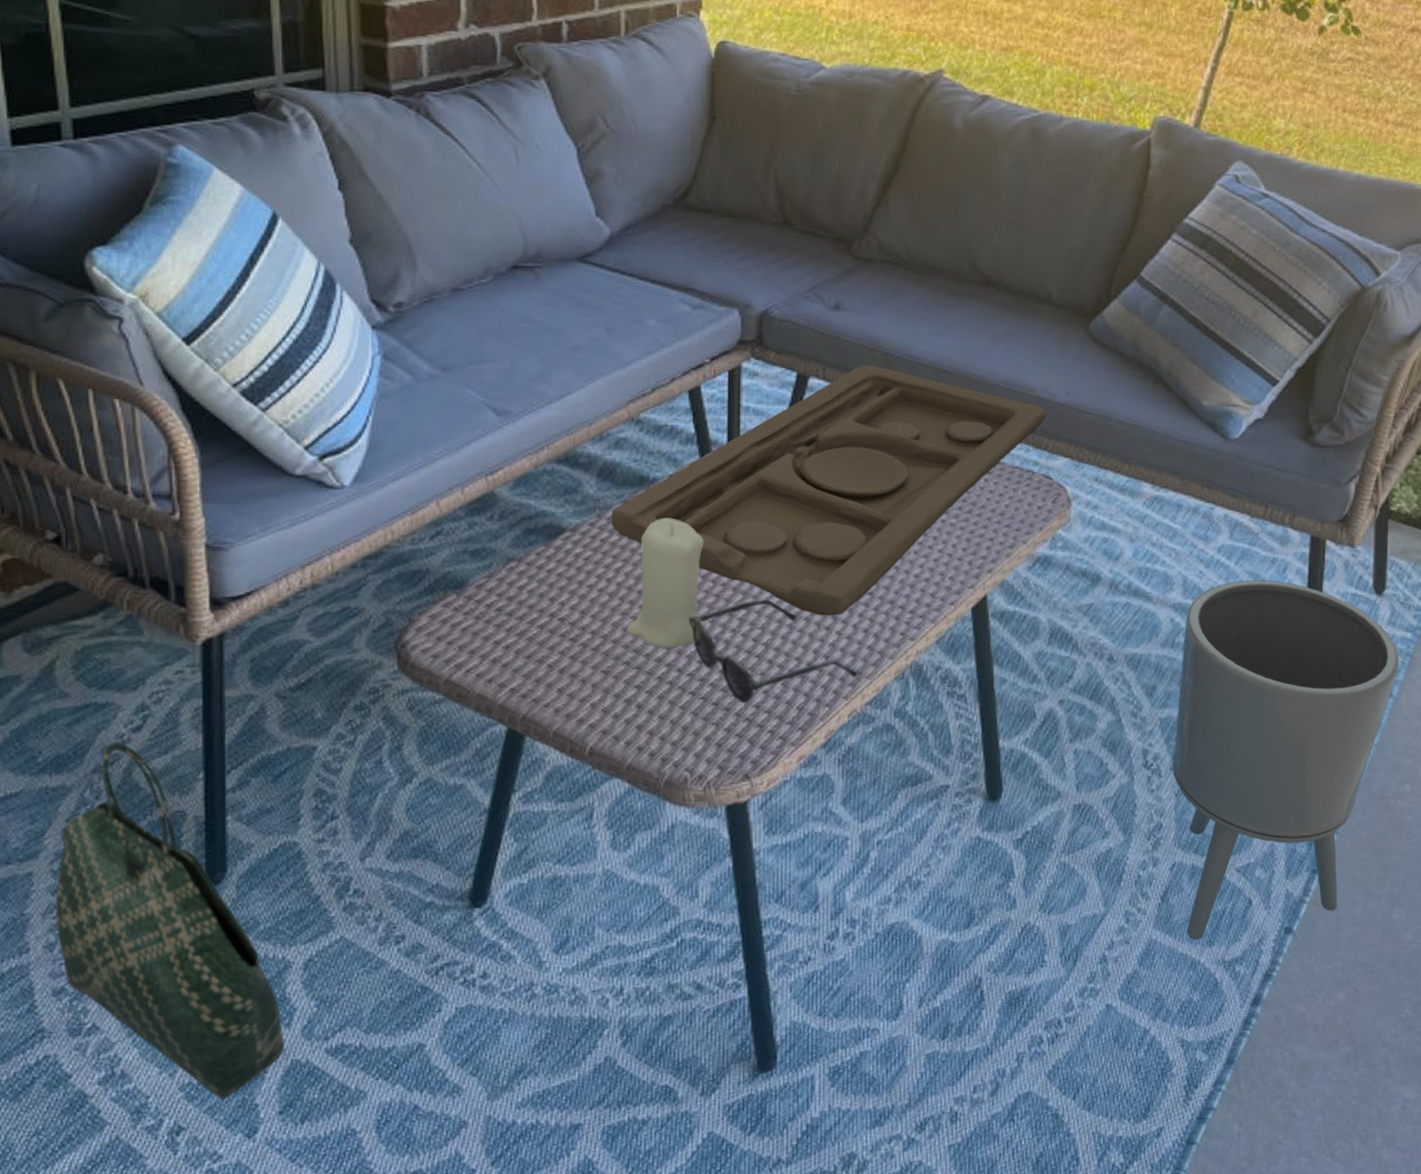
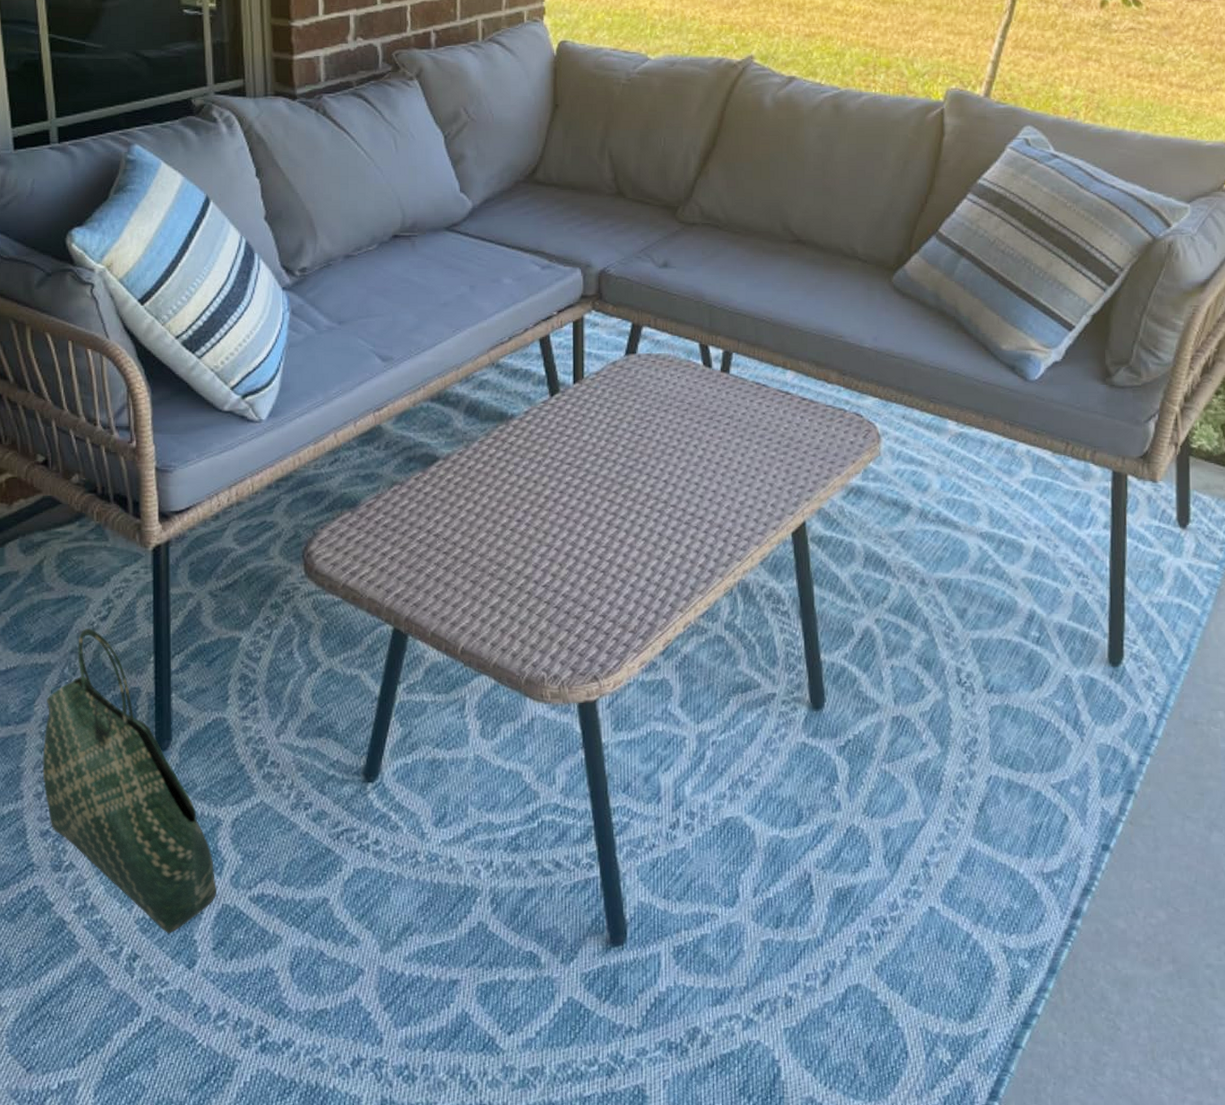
decorative tray: present [611,365,1047,616] -> none [476,315,856,537]
candle: present [627,517,706,649] -> none [491,449,558,563]
sunglasses: present [688,599,858,704] -> none [543,521,691,613]
planter: present [1172,579,1400,940] -> none [985,511,1207,851]

